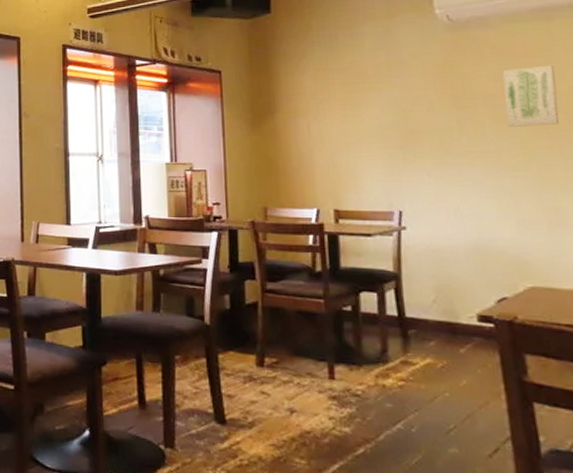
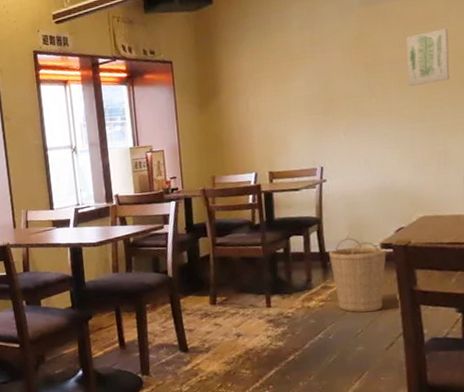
basket: none [410,302,487,403] -> present [329,237,387,313]

